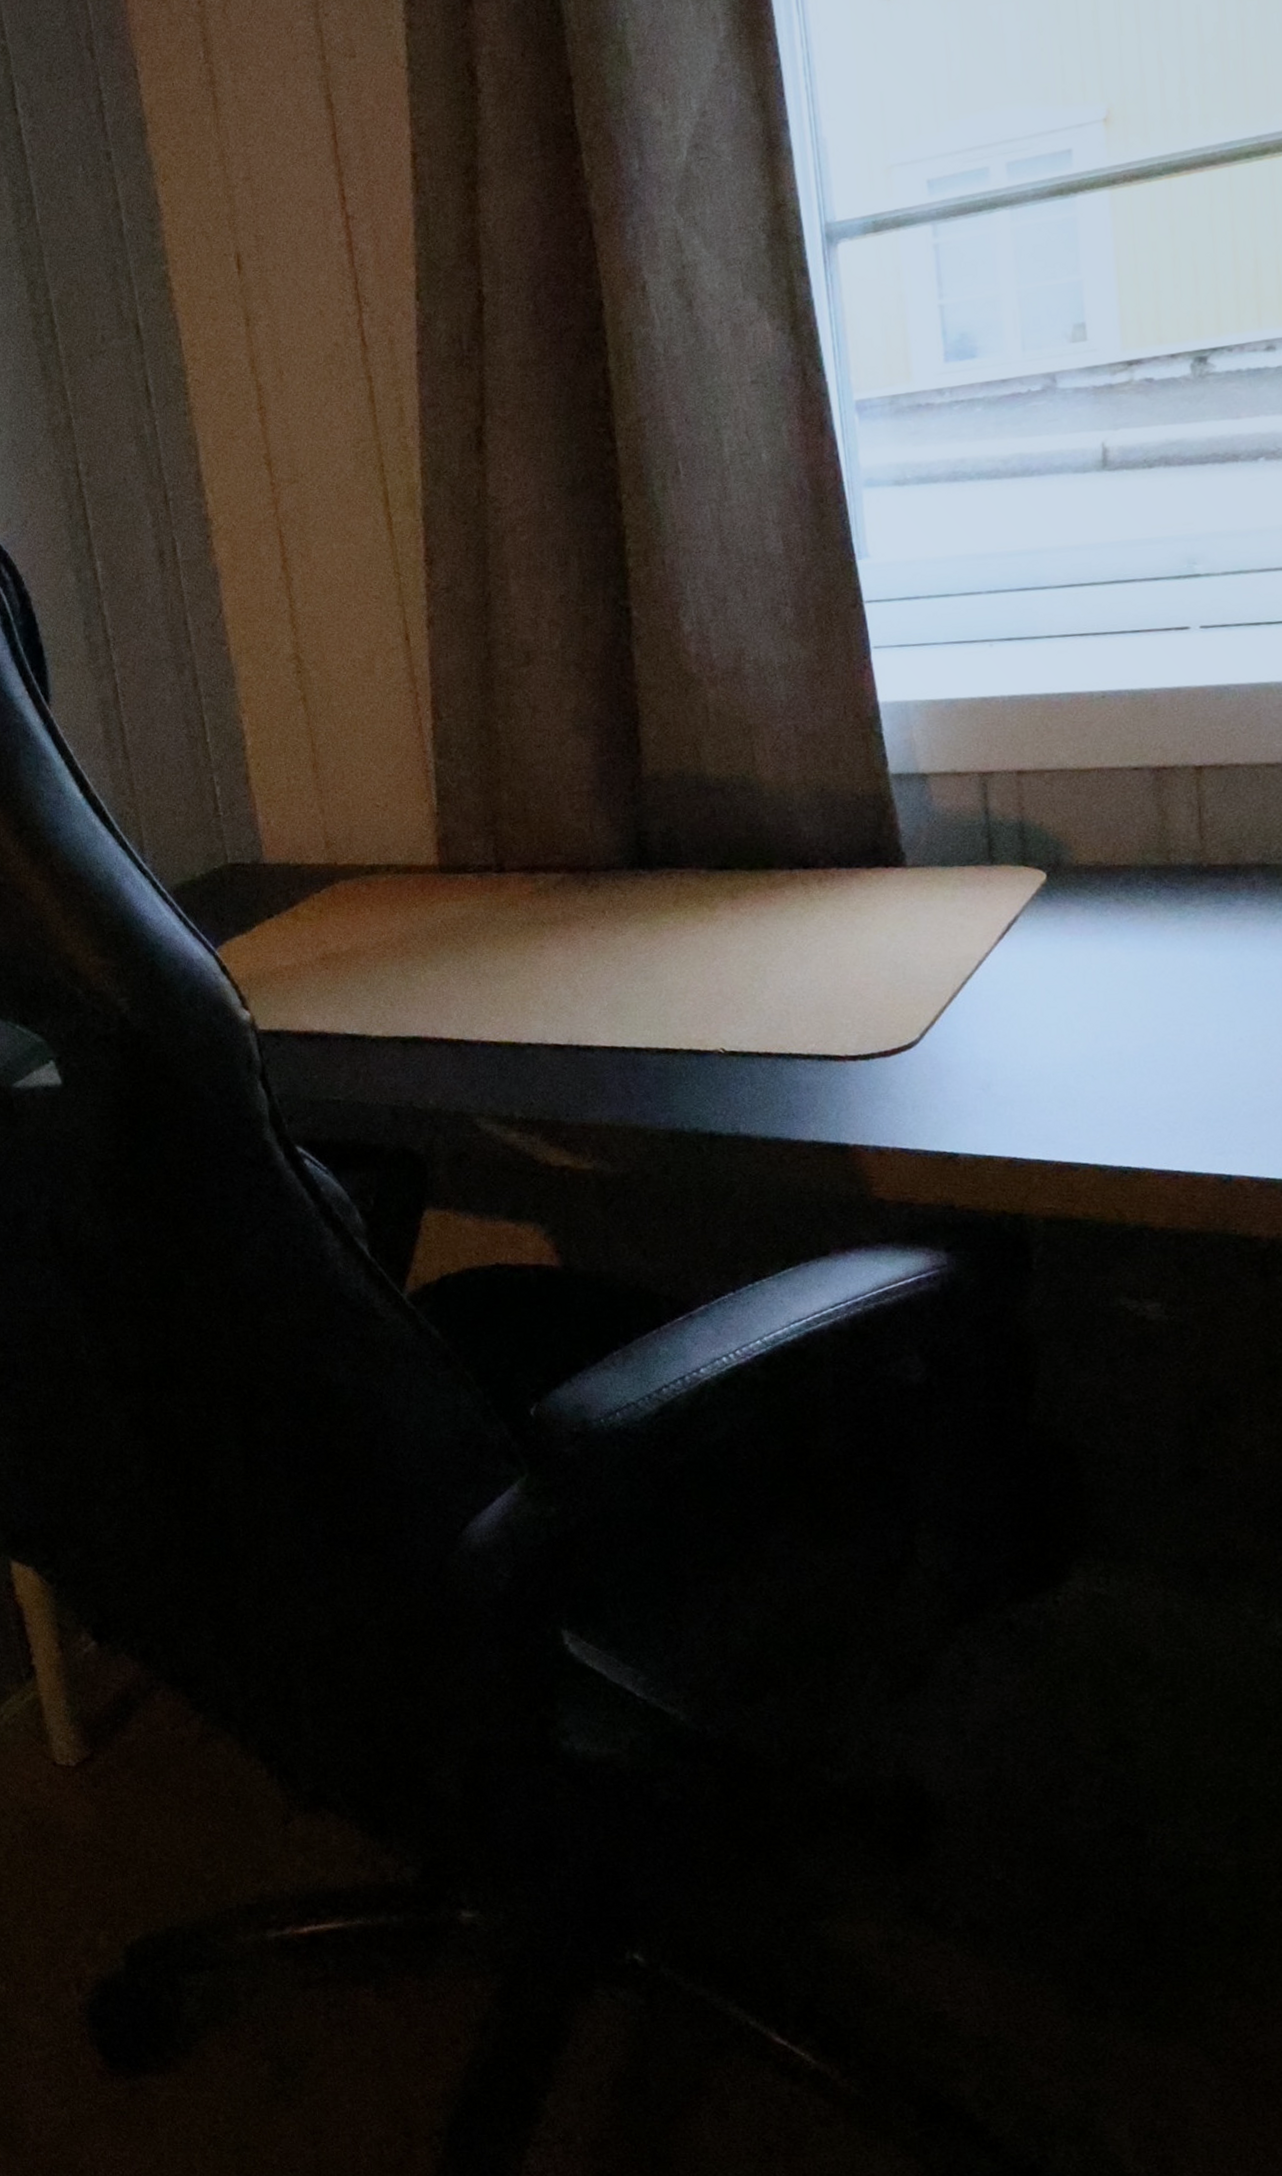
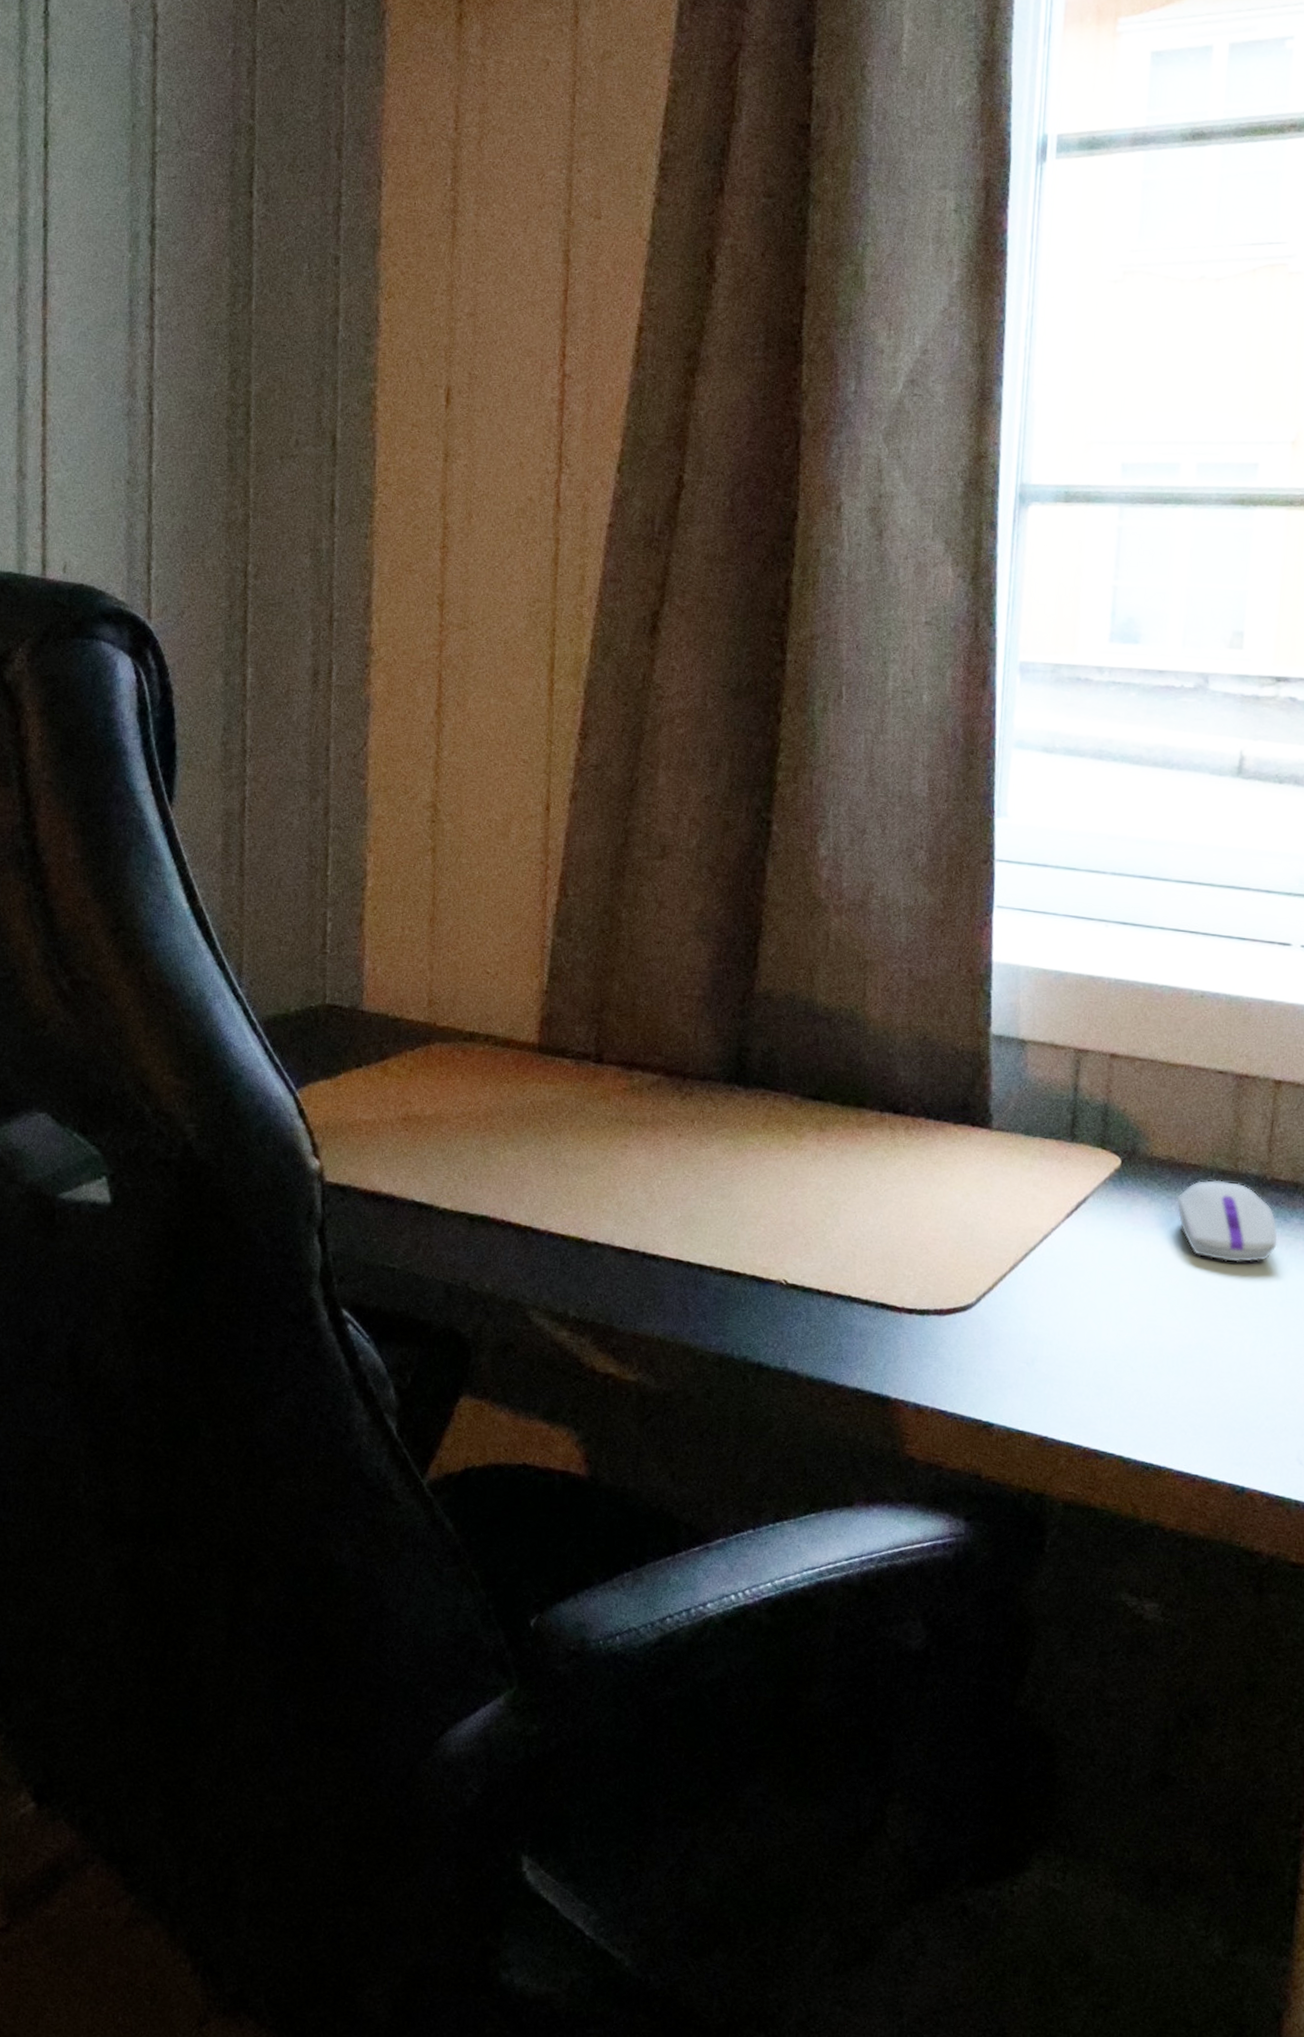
computer mouse: none [1111,875,1225,956] -> present [1177,1180,1278,1263]

